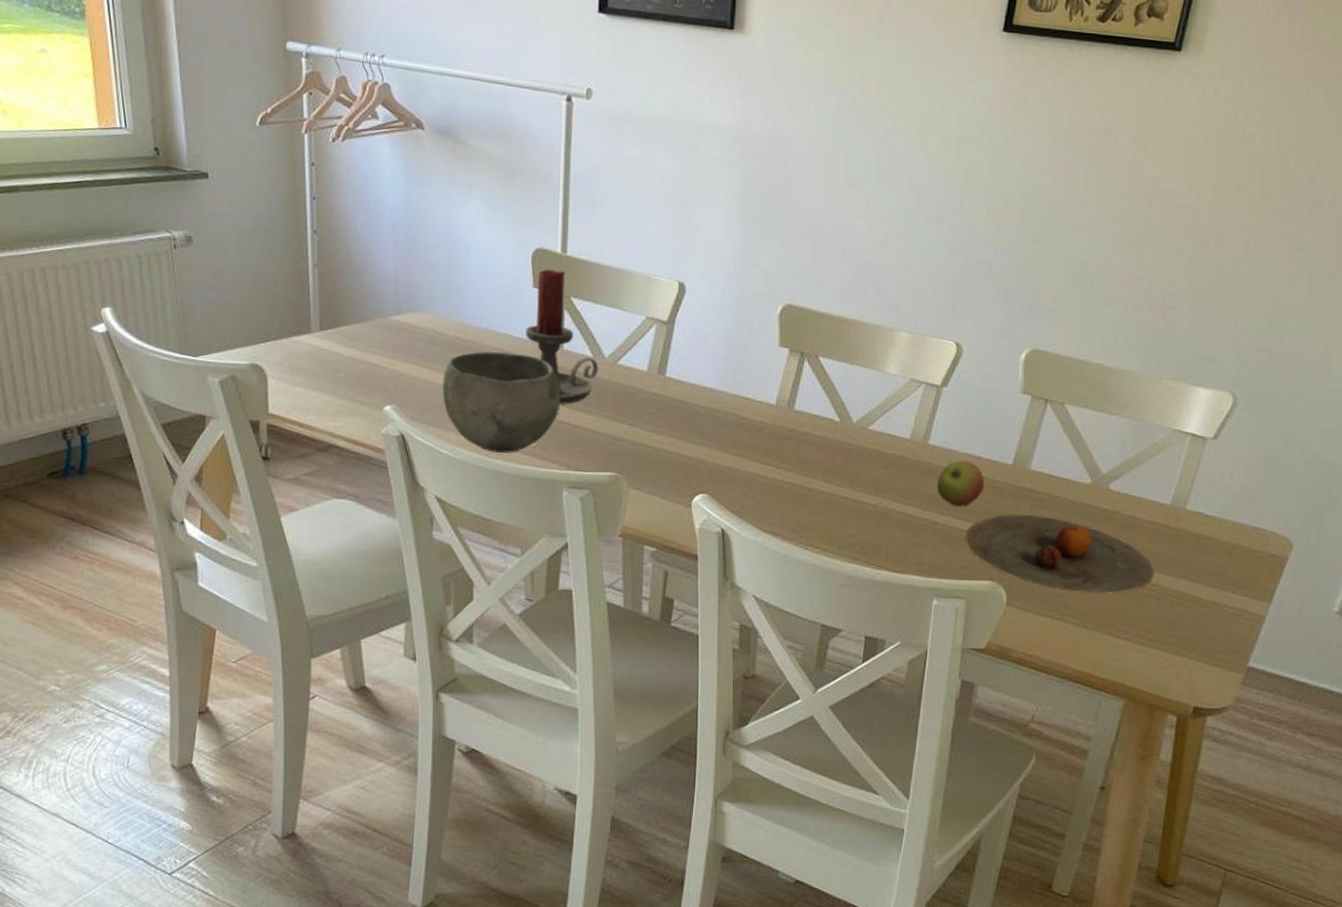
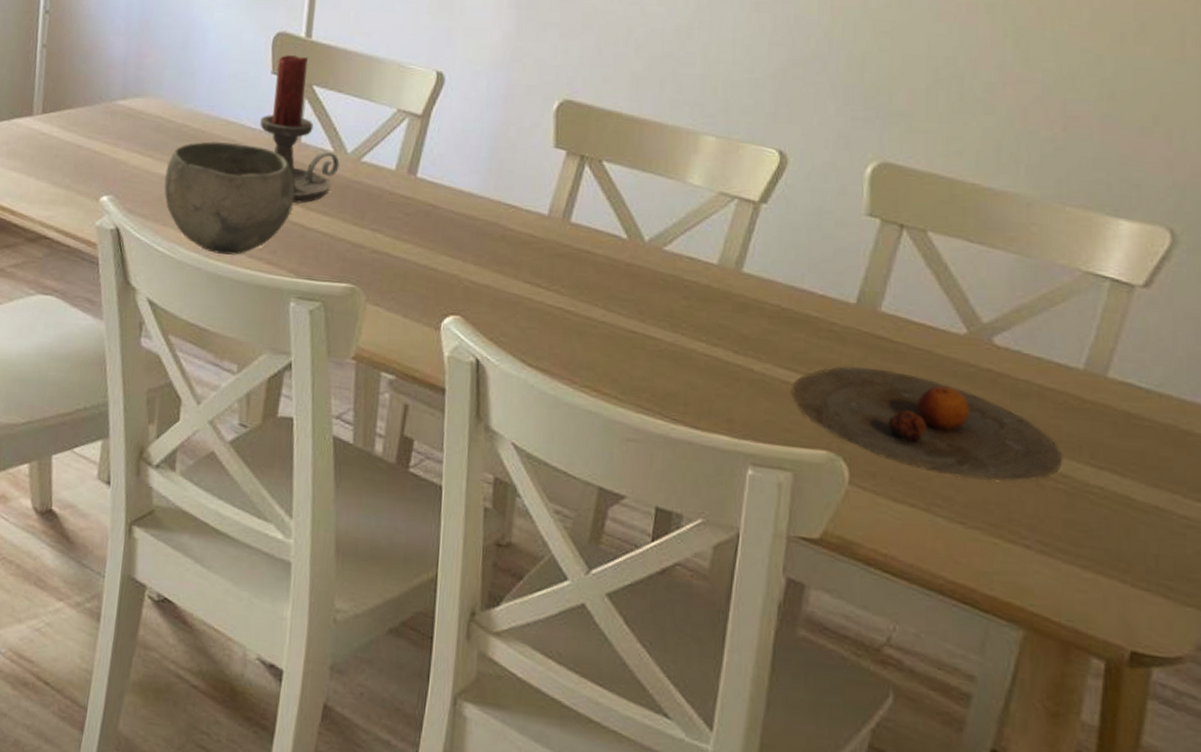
apple: present [936,460,985,507] -> none [752,294,818,354]

